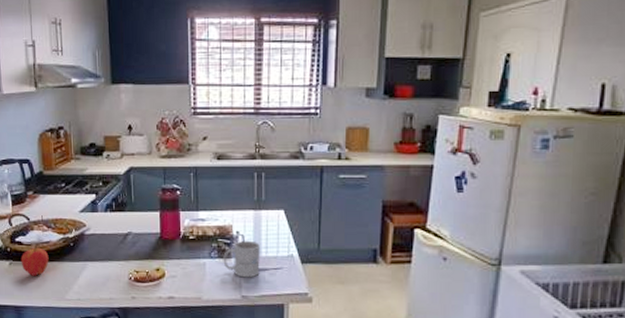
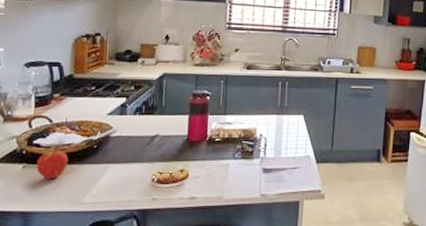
mug: present [223,240,260,278] -> none [246,142,280,177]

